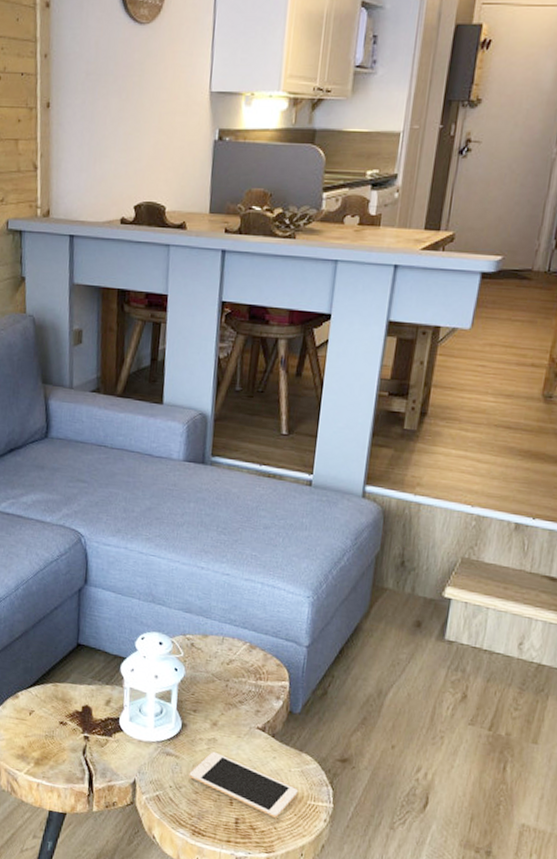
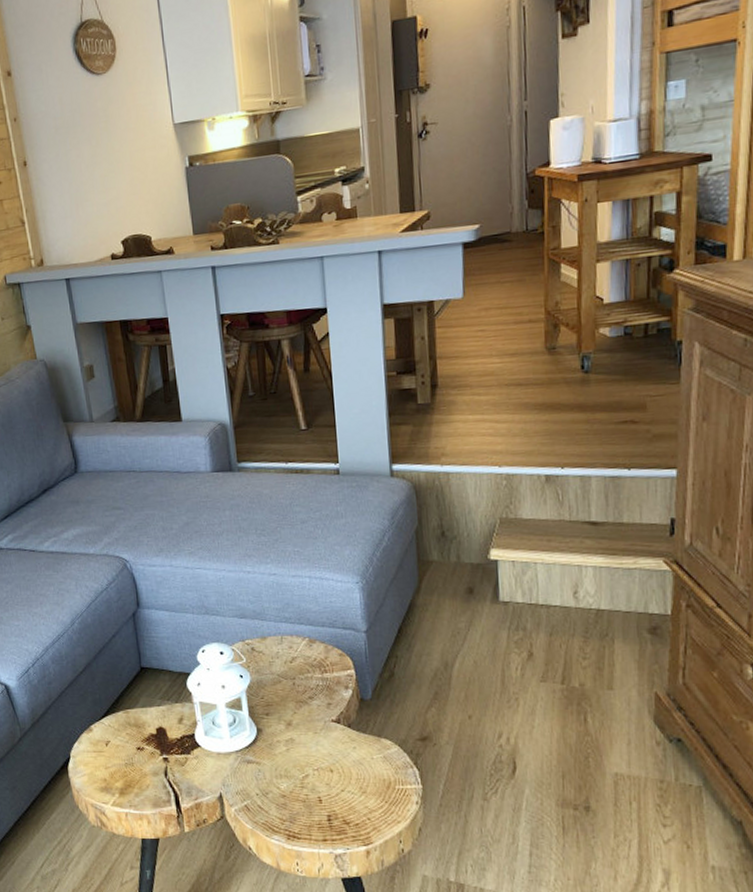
cell phone: present [189,751,299,818] -> none [273,751,385,808]

